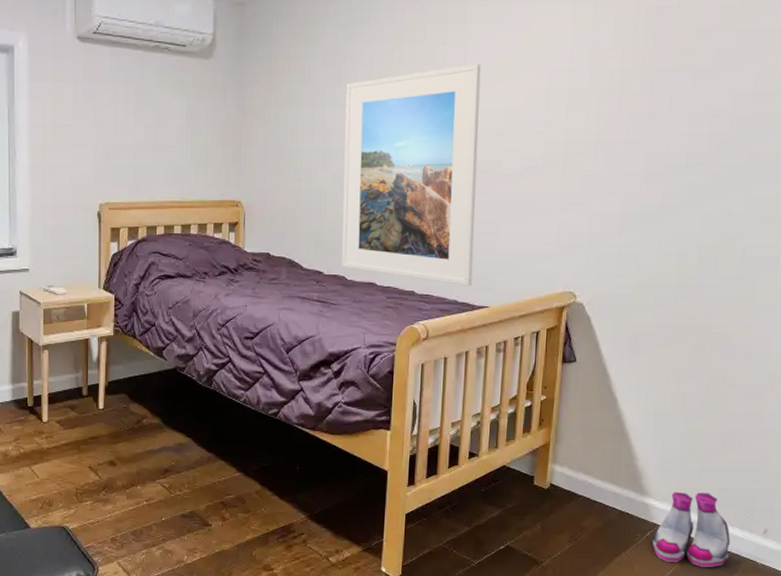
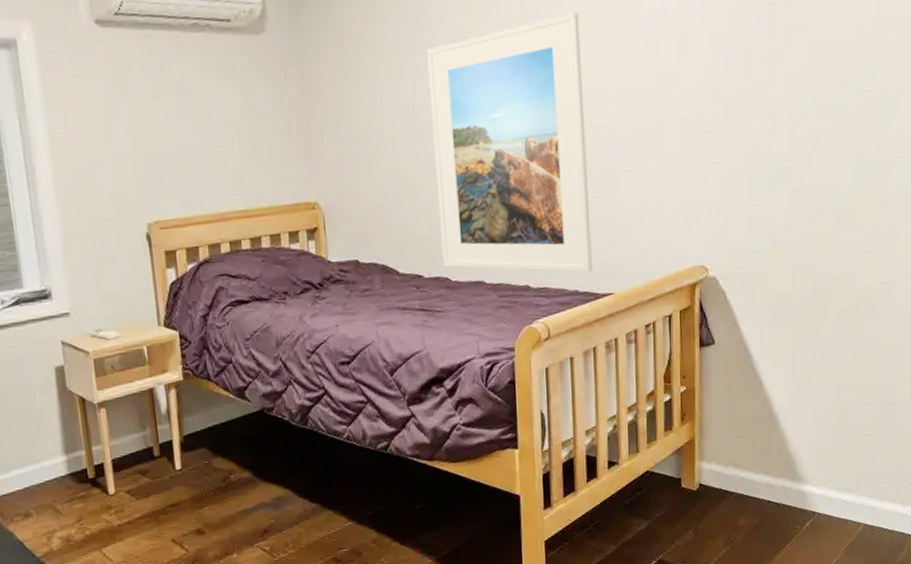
boots: present [652,491,731,567] -> none [812,470,893,552]

